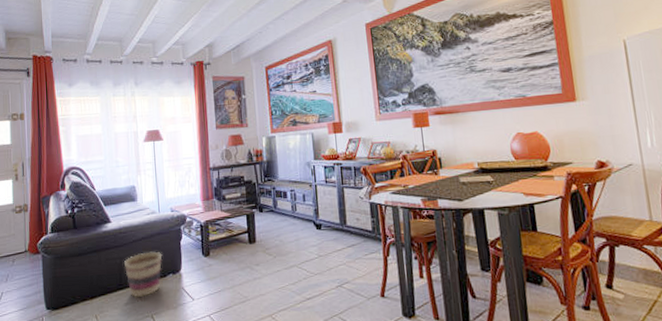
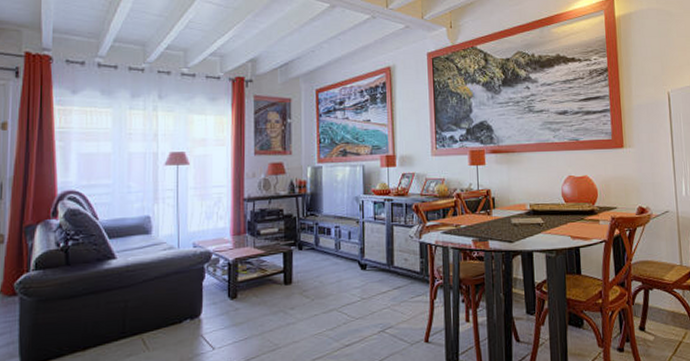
basket: present [124,251,163,298] -> none [130,293,179,348]

